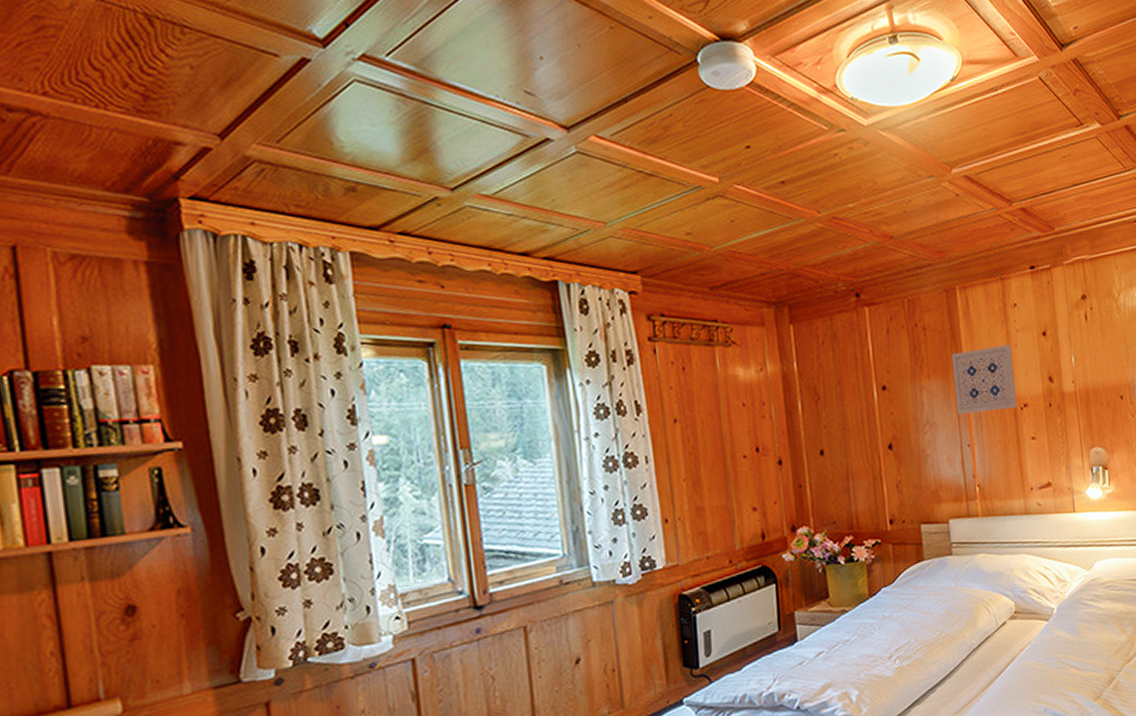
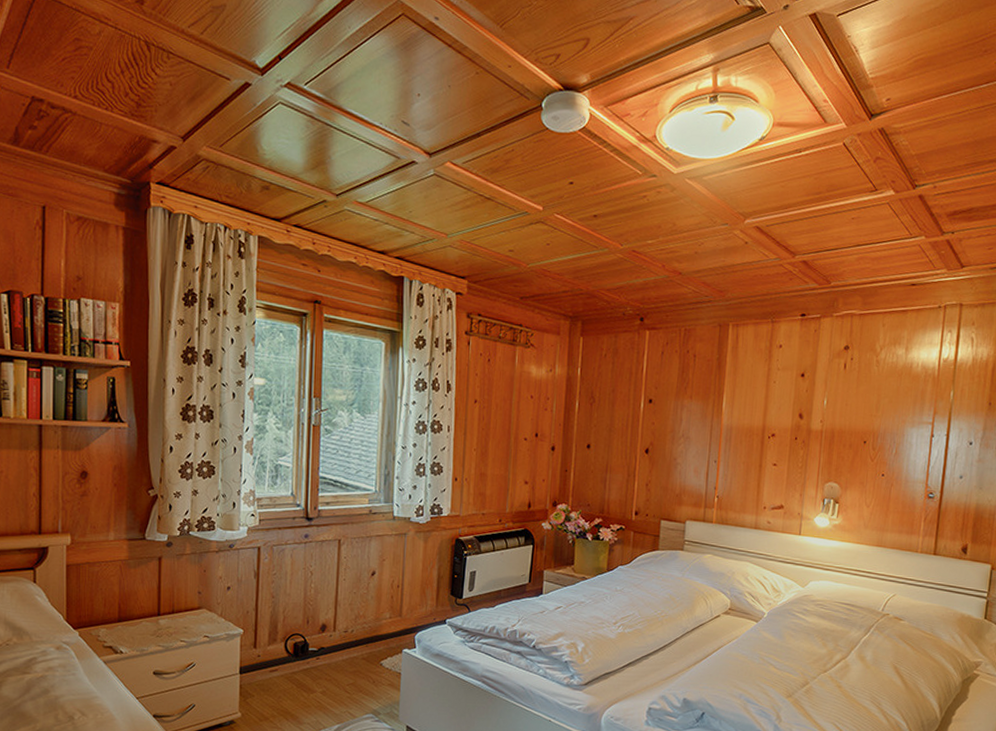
wall art: present [951,345,1017,414] -> none [711,379,770,437]

